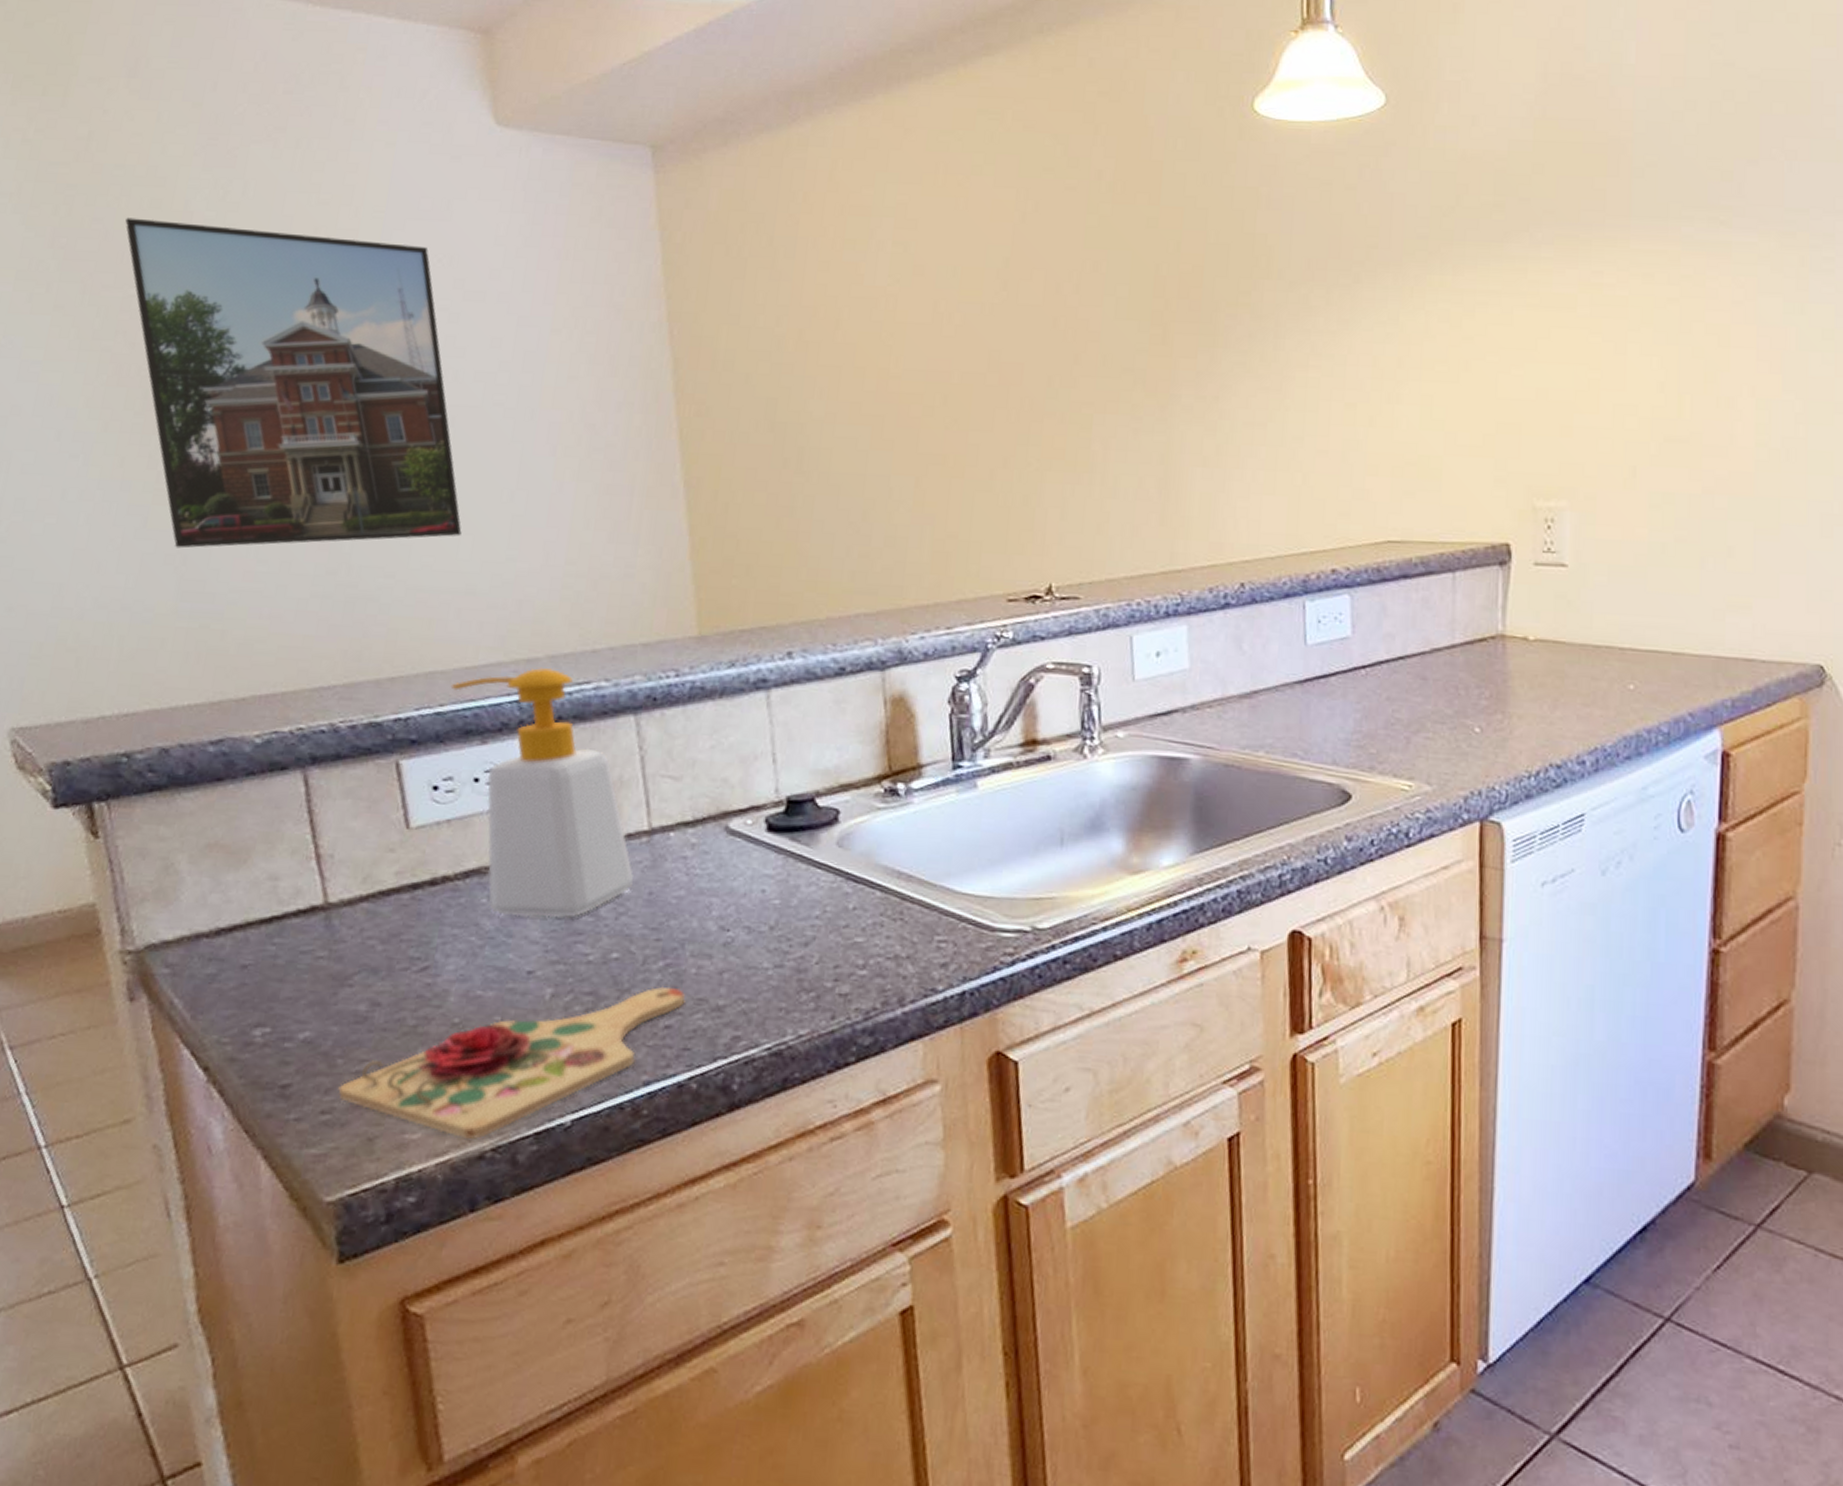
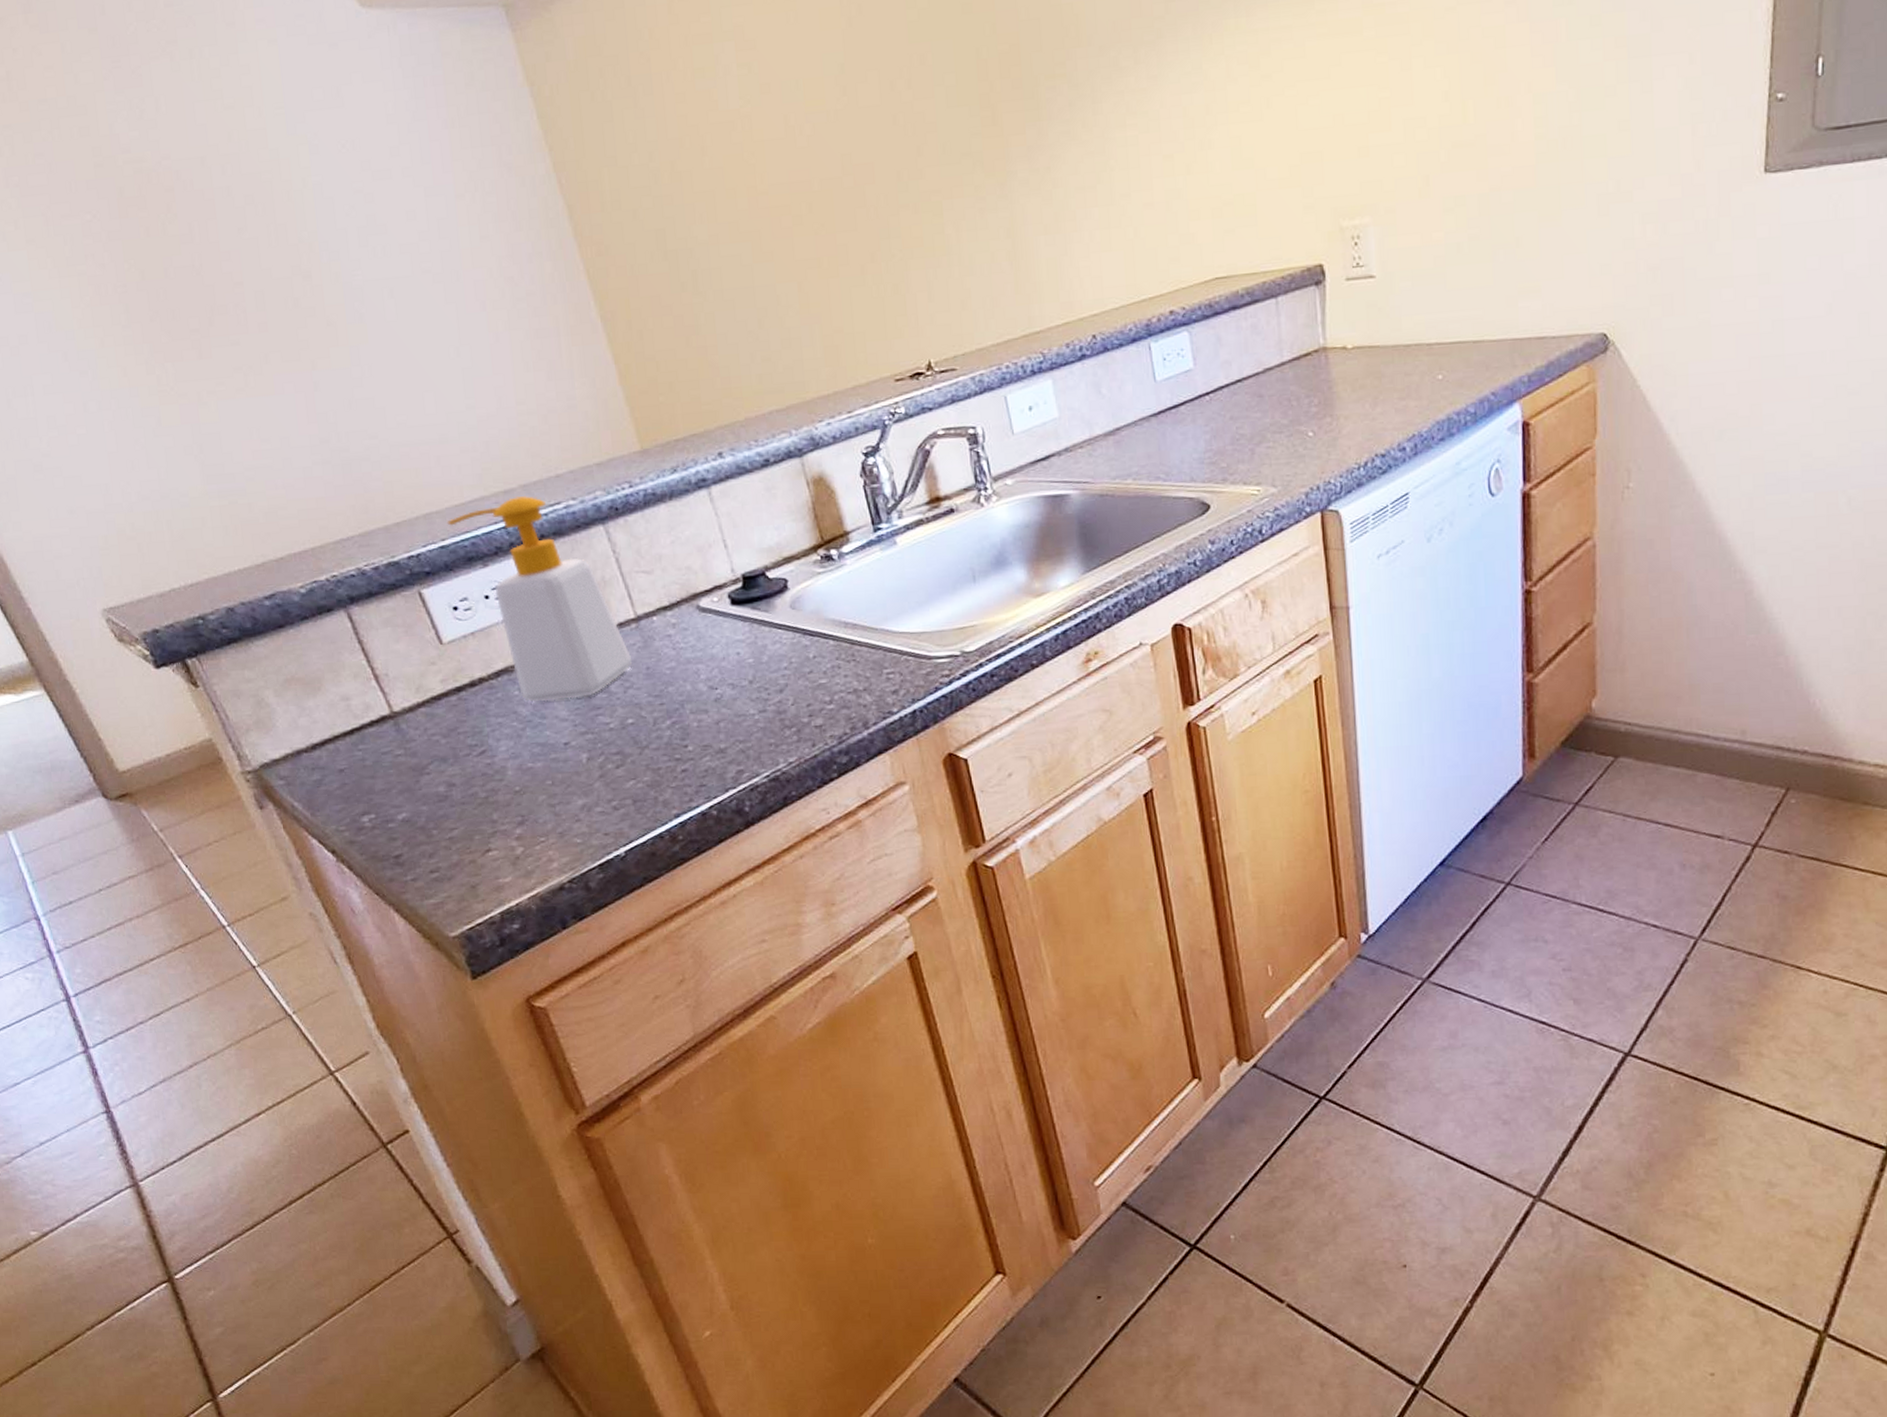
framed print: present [125,218,462,549] -> none [63,135,424,440]
cutting board: present [338,986,686,1139] -> none [439,739,694,876]

